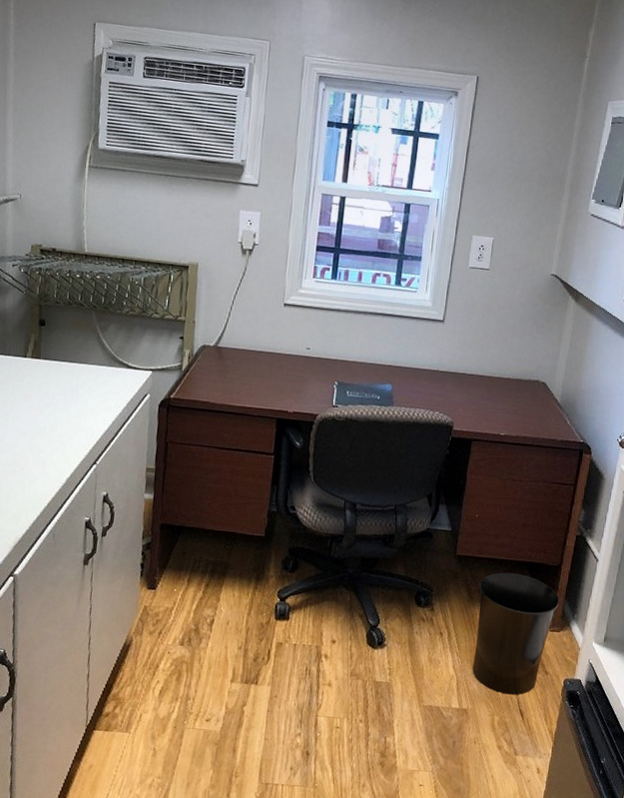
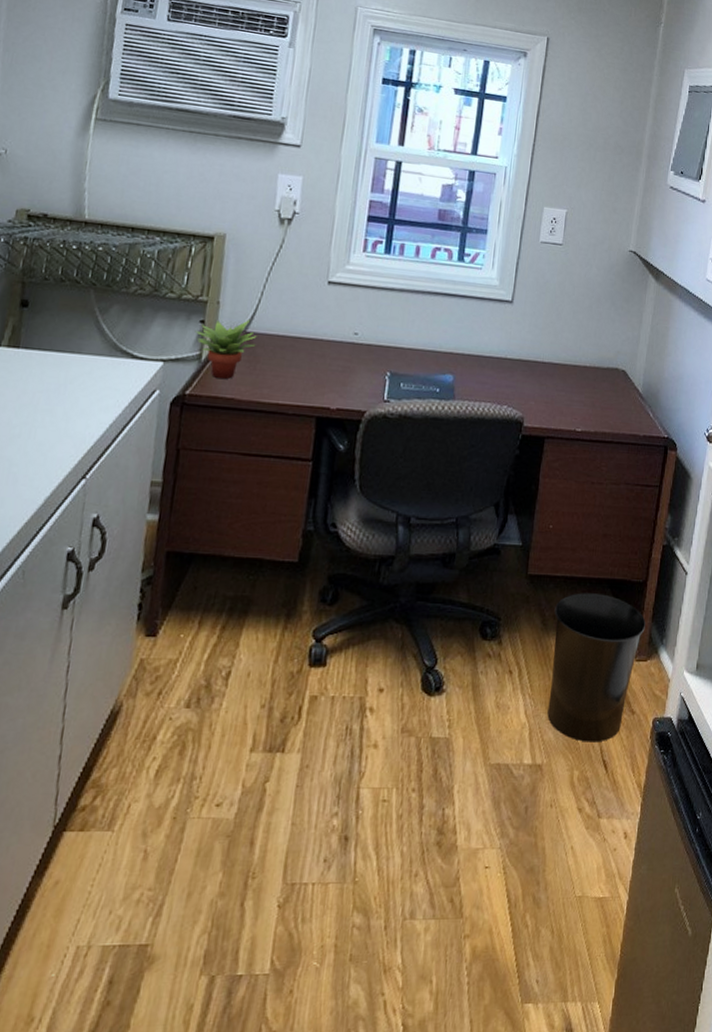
succulent plant: none [176,335,227,386] -> present [195,319,257,380]

